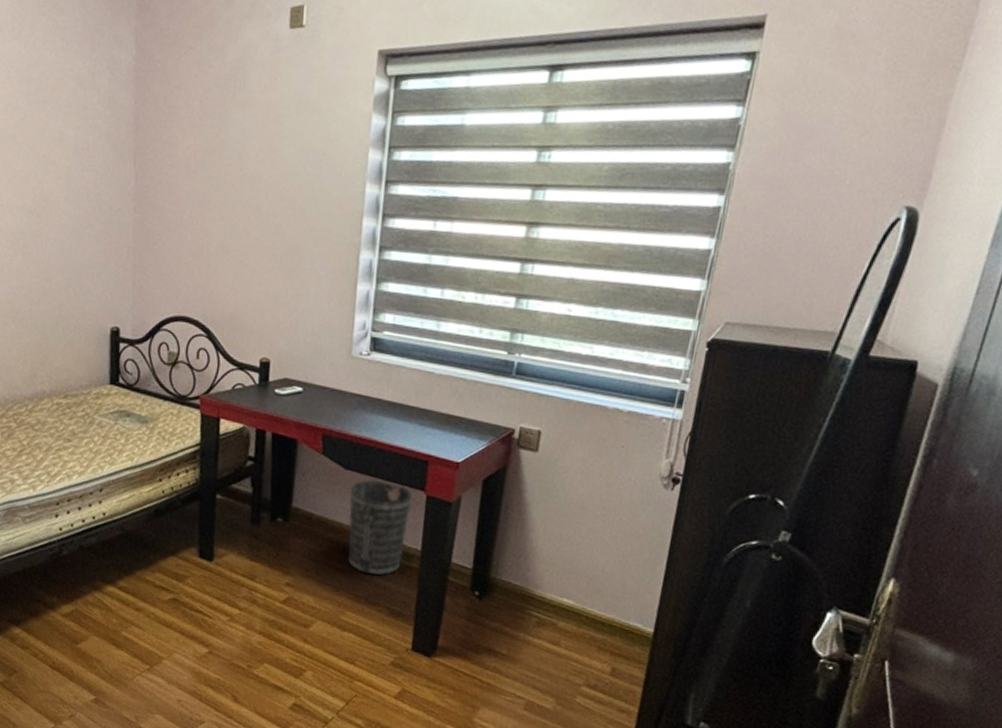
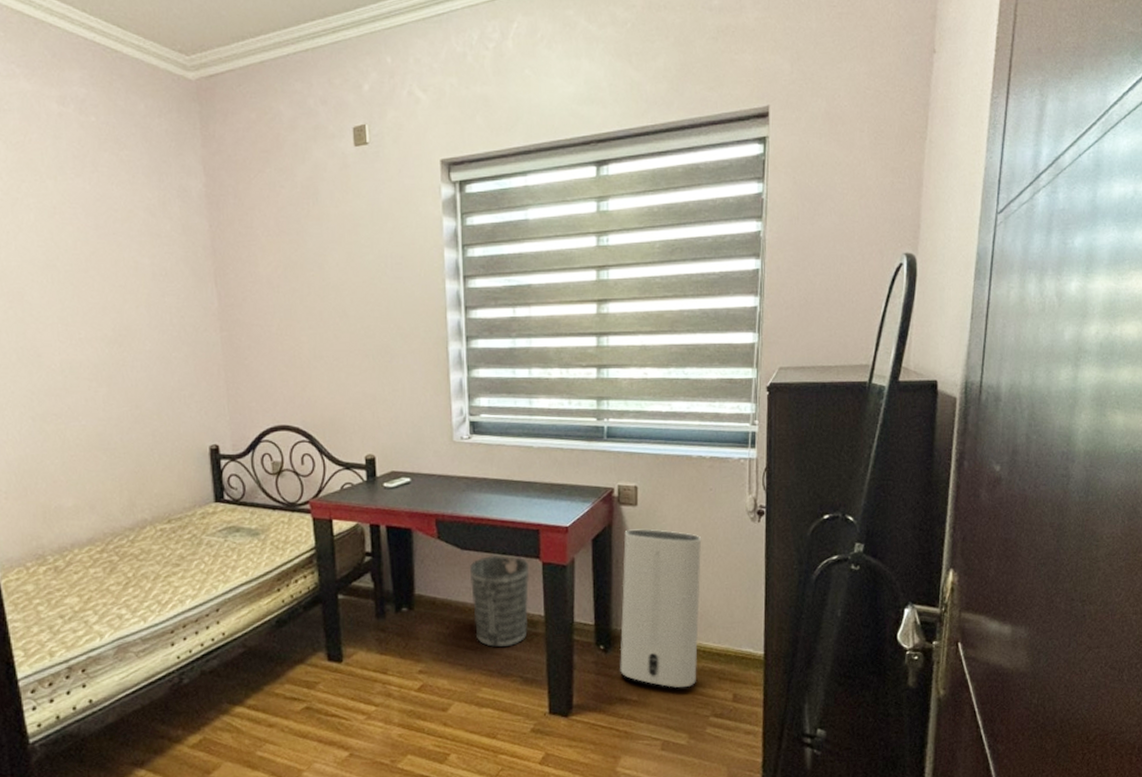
air purifier: none [492,476,603,651] -> present [620,529,702,688]

